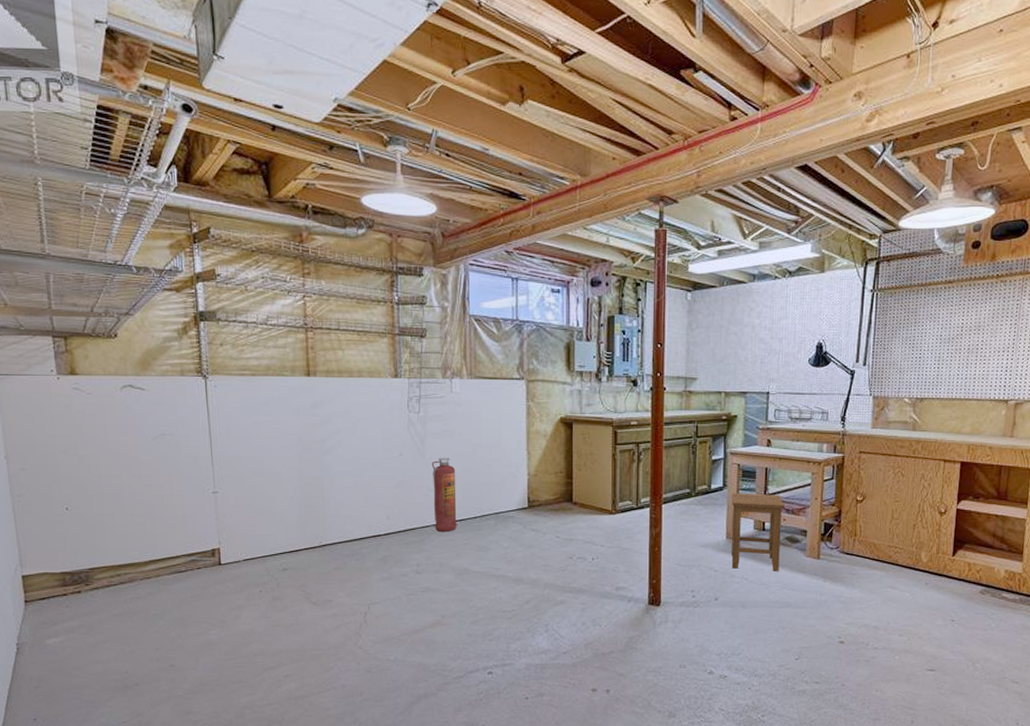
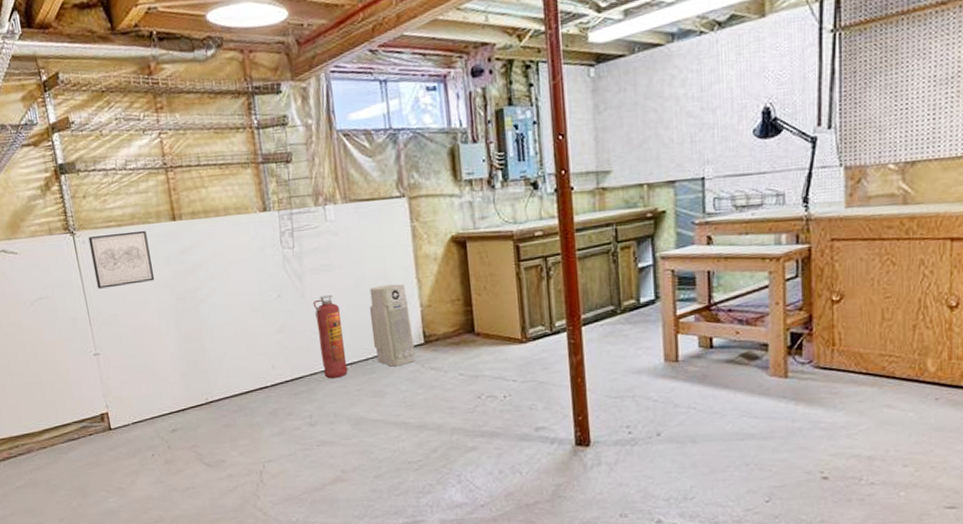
wall art: none [220,381,282,431] -> present [88,230,154,289]
air purifier: none [482,454,519,526] -> present [369,283,416,367]
stool: present [731,493,784,572] -> none [666,302,736,398]

